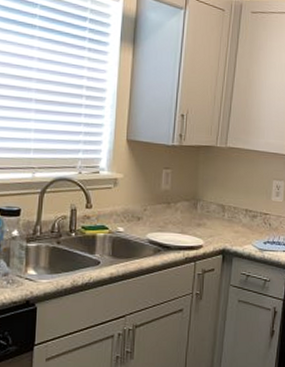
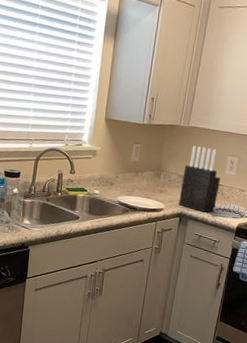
knife block: none [220,169,266,247] -> present [179,145,220,212]

